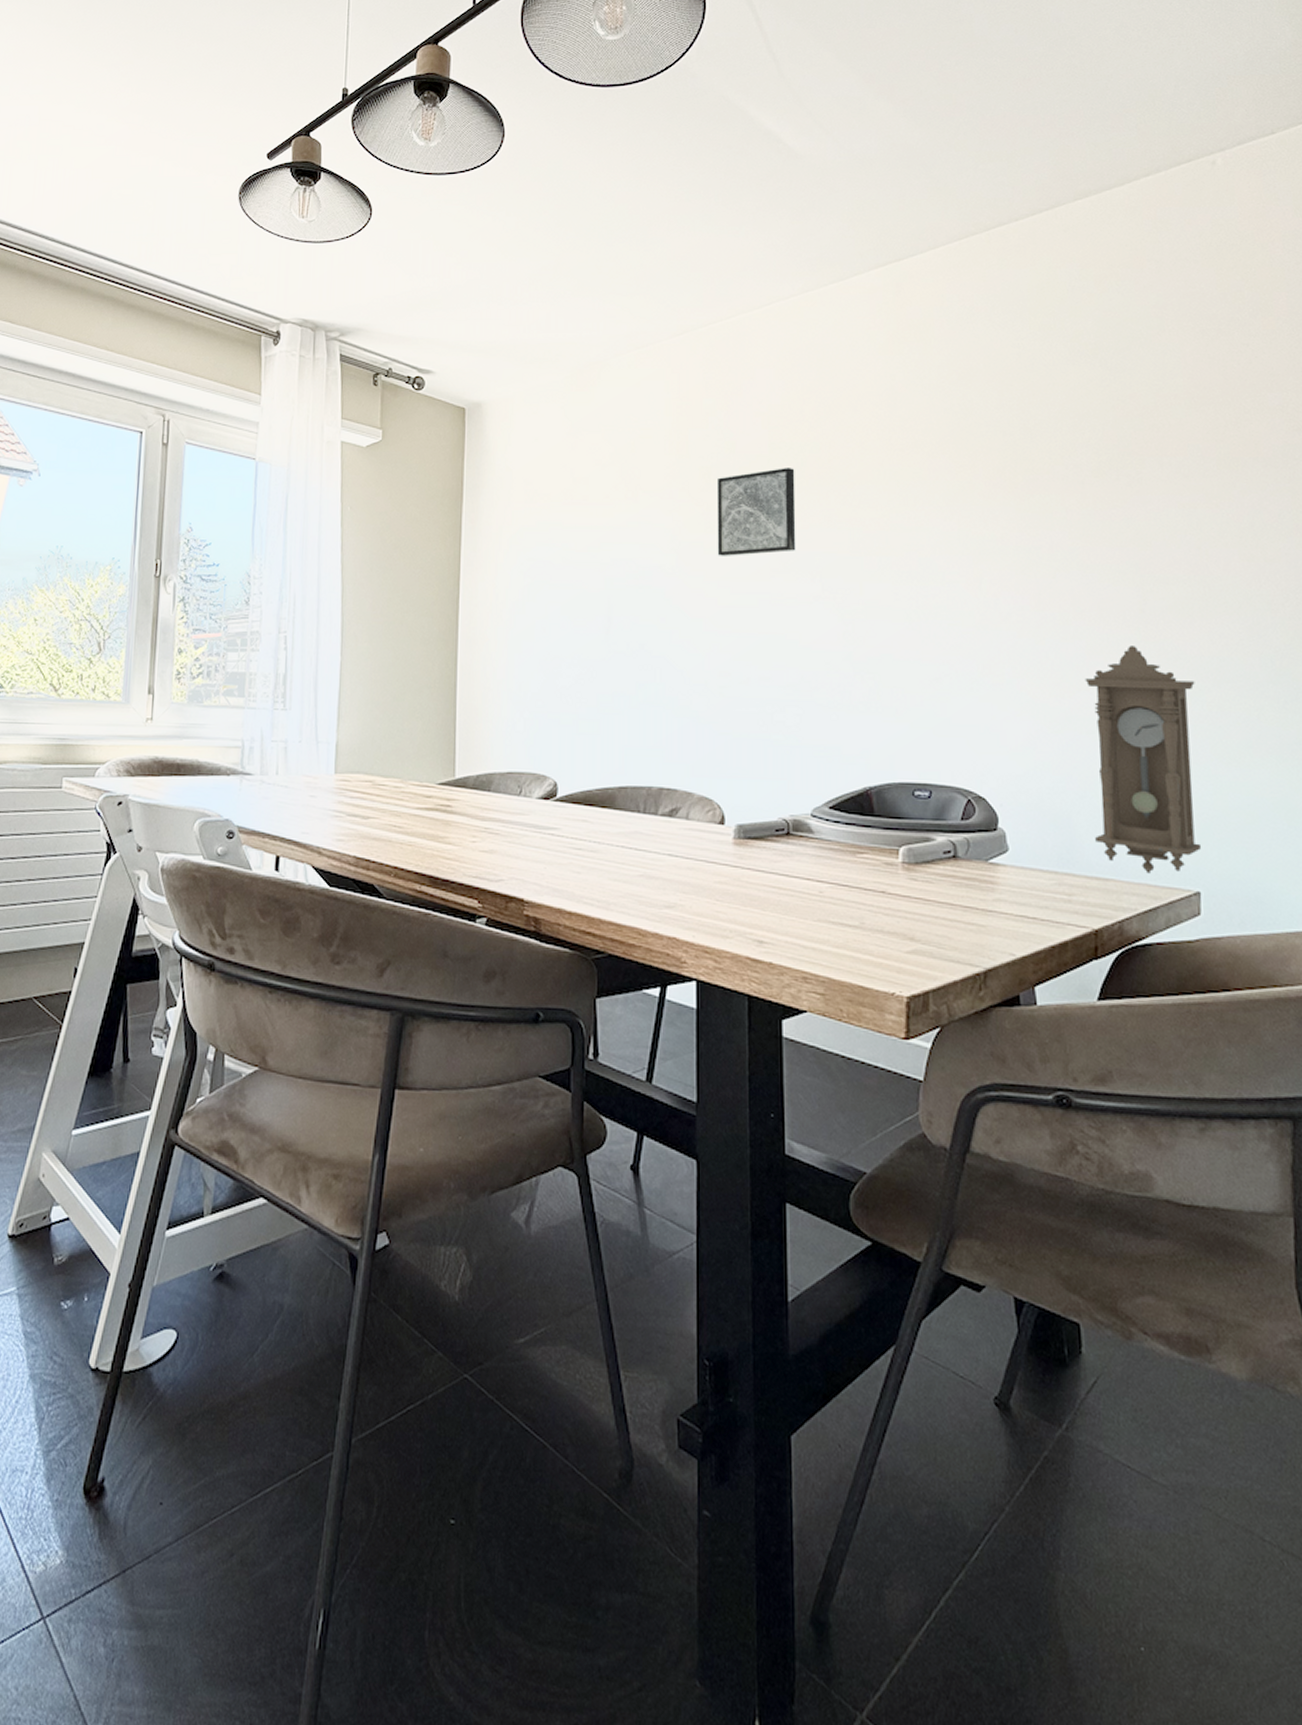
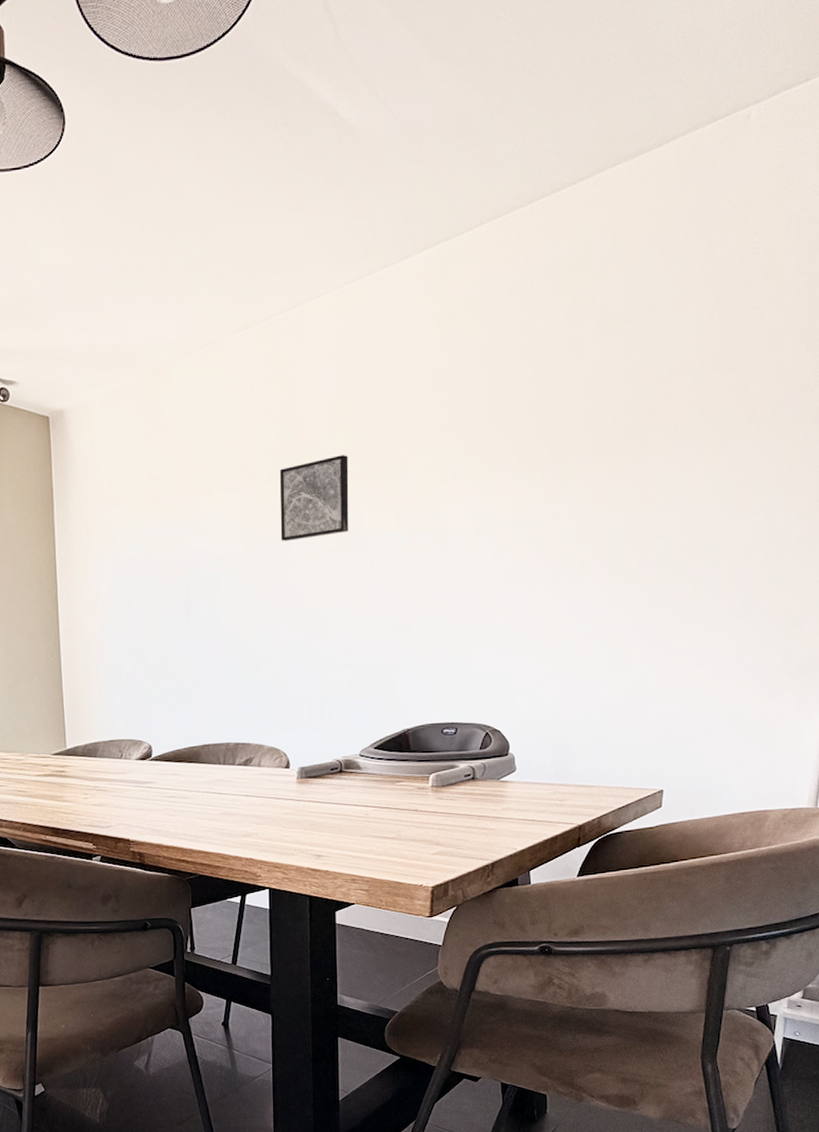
pendulum clock: present [1085,646,1202,874] -> none [585,595,677,779]

